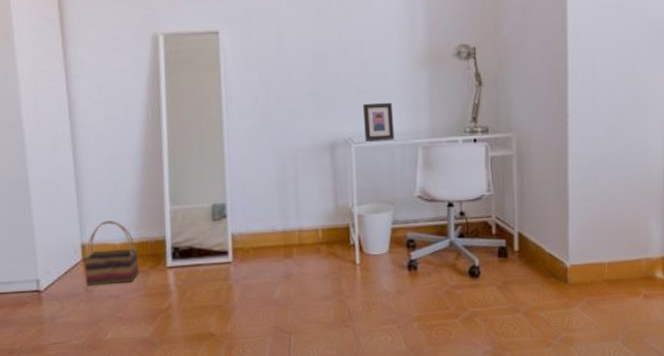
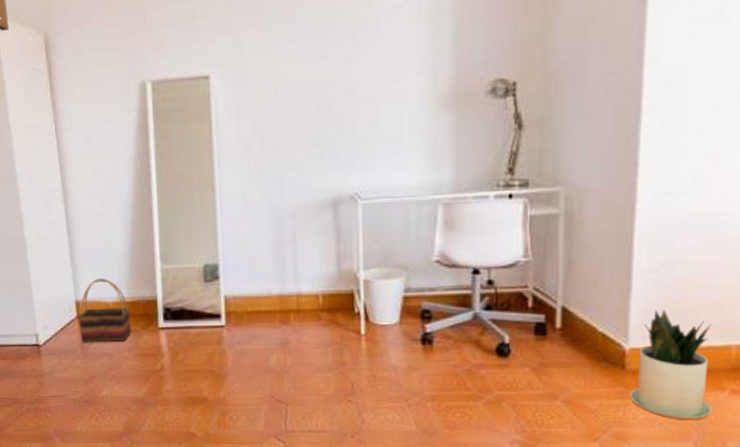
picture frame: present [362,102,394,142] -> none [372,151,409,197]
planter: none [572,232,633,323] -> present [630,310,713,420]

